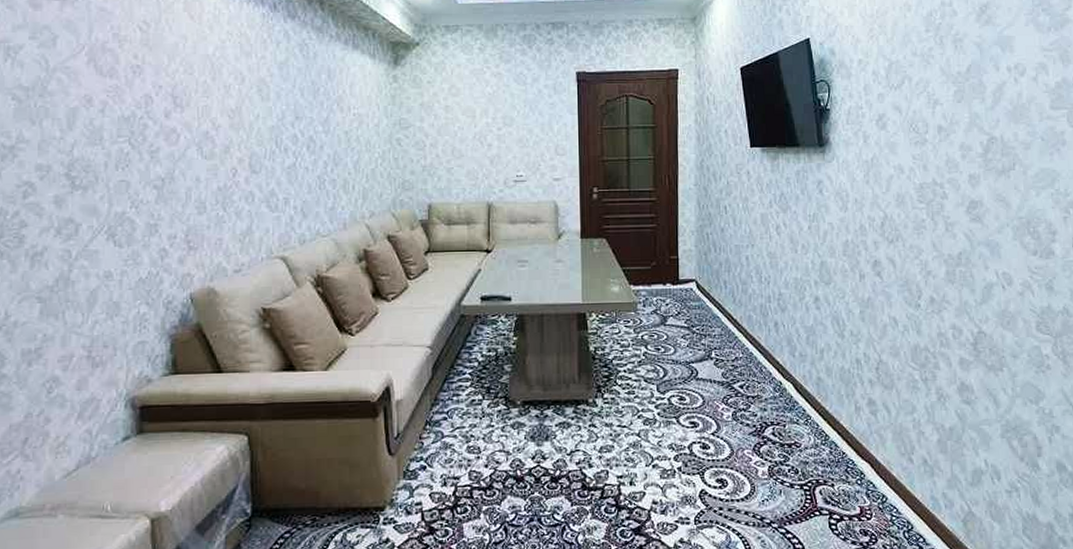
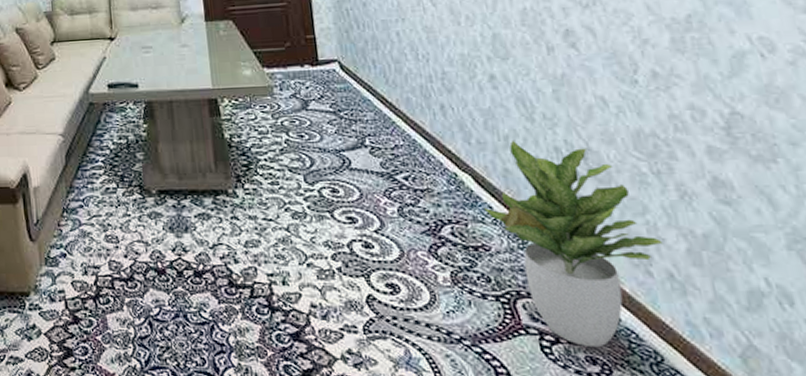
potted plant: none [799,353,923,522] -> present [483,140,663,348]

